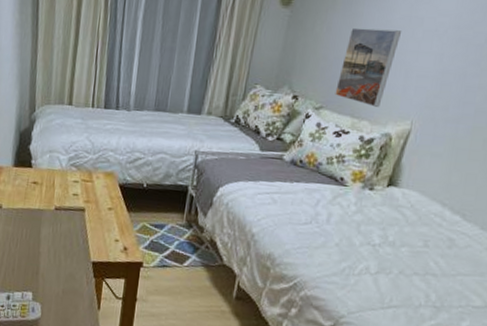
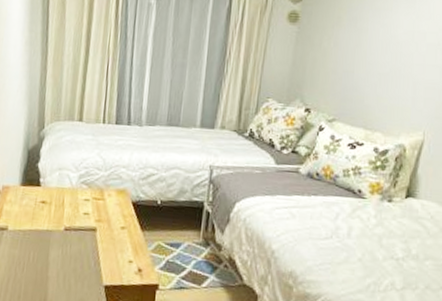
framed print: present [335,27,401,107] -> none [346,42,405,119]

